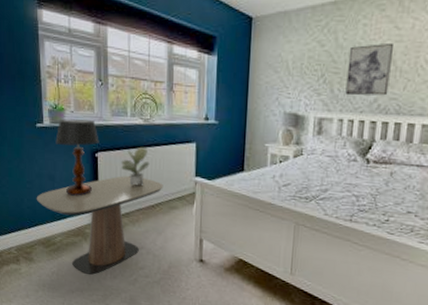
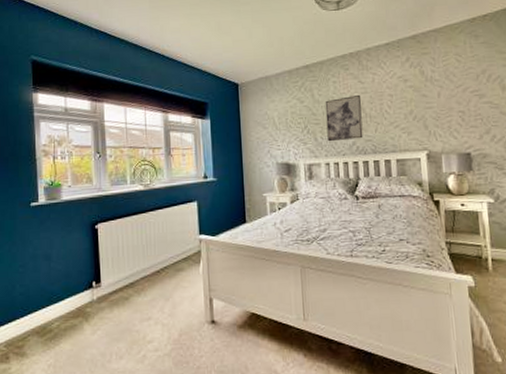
side table: present [36,176,163,275] -> none [30,243,168,360]
table lamp: present [55,119,99,196] -> none [52,192,99,274]
potted plant: present [120,147,150,186] -> none [122,212,152,253]

